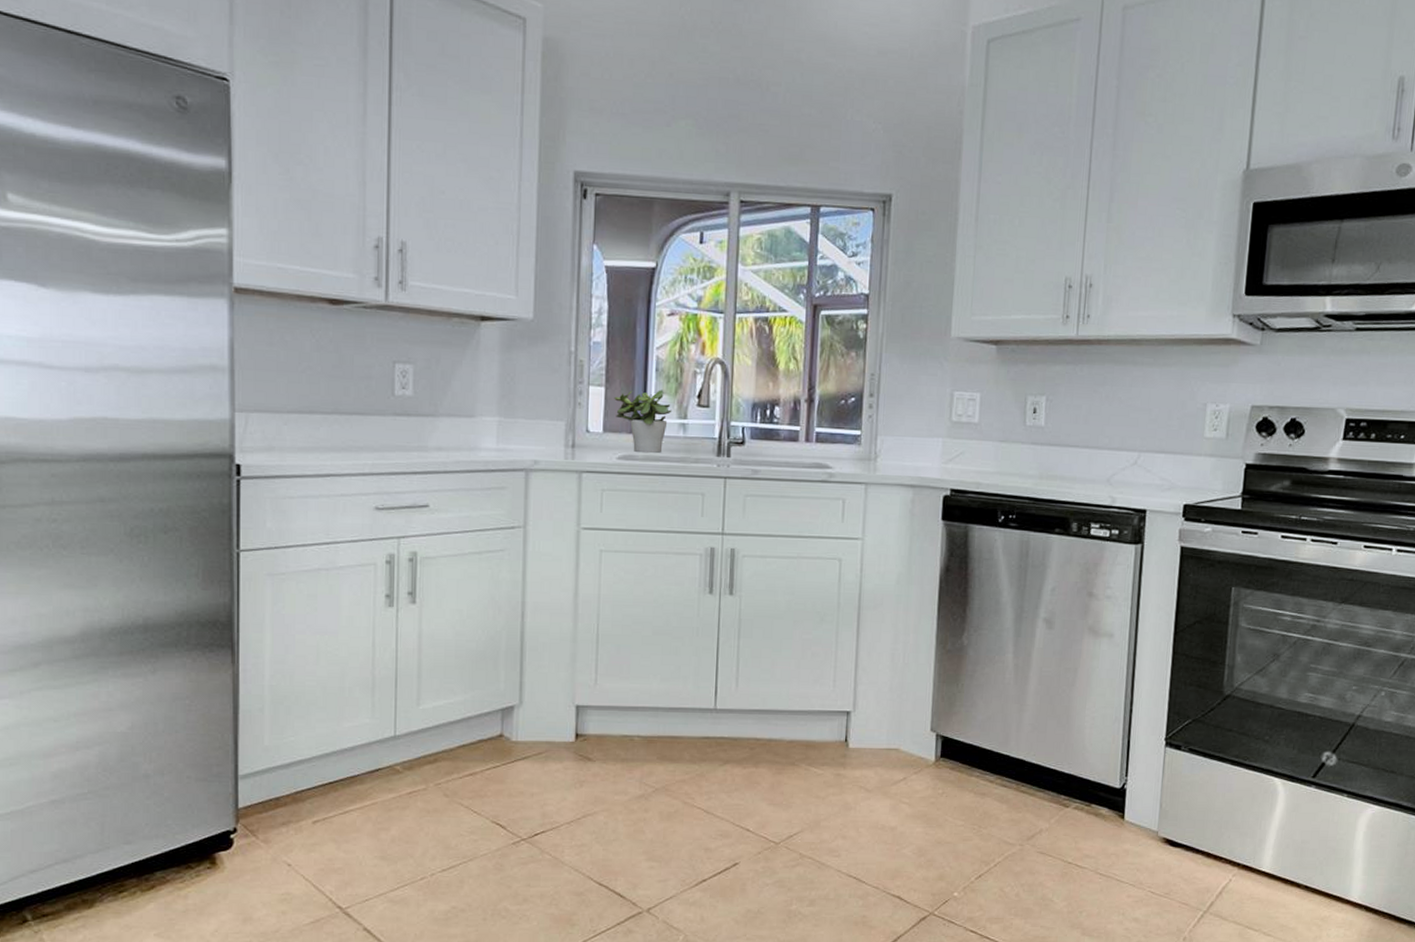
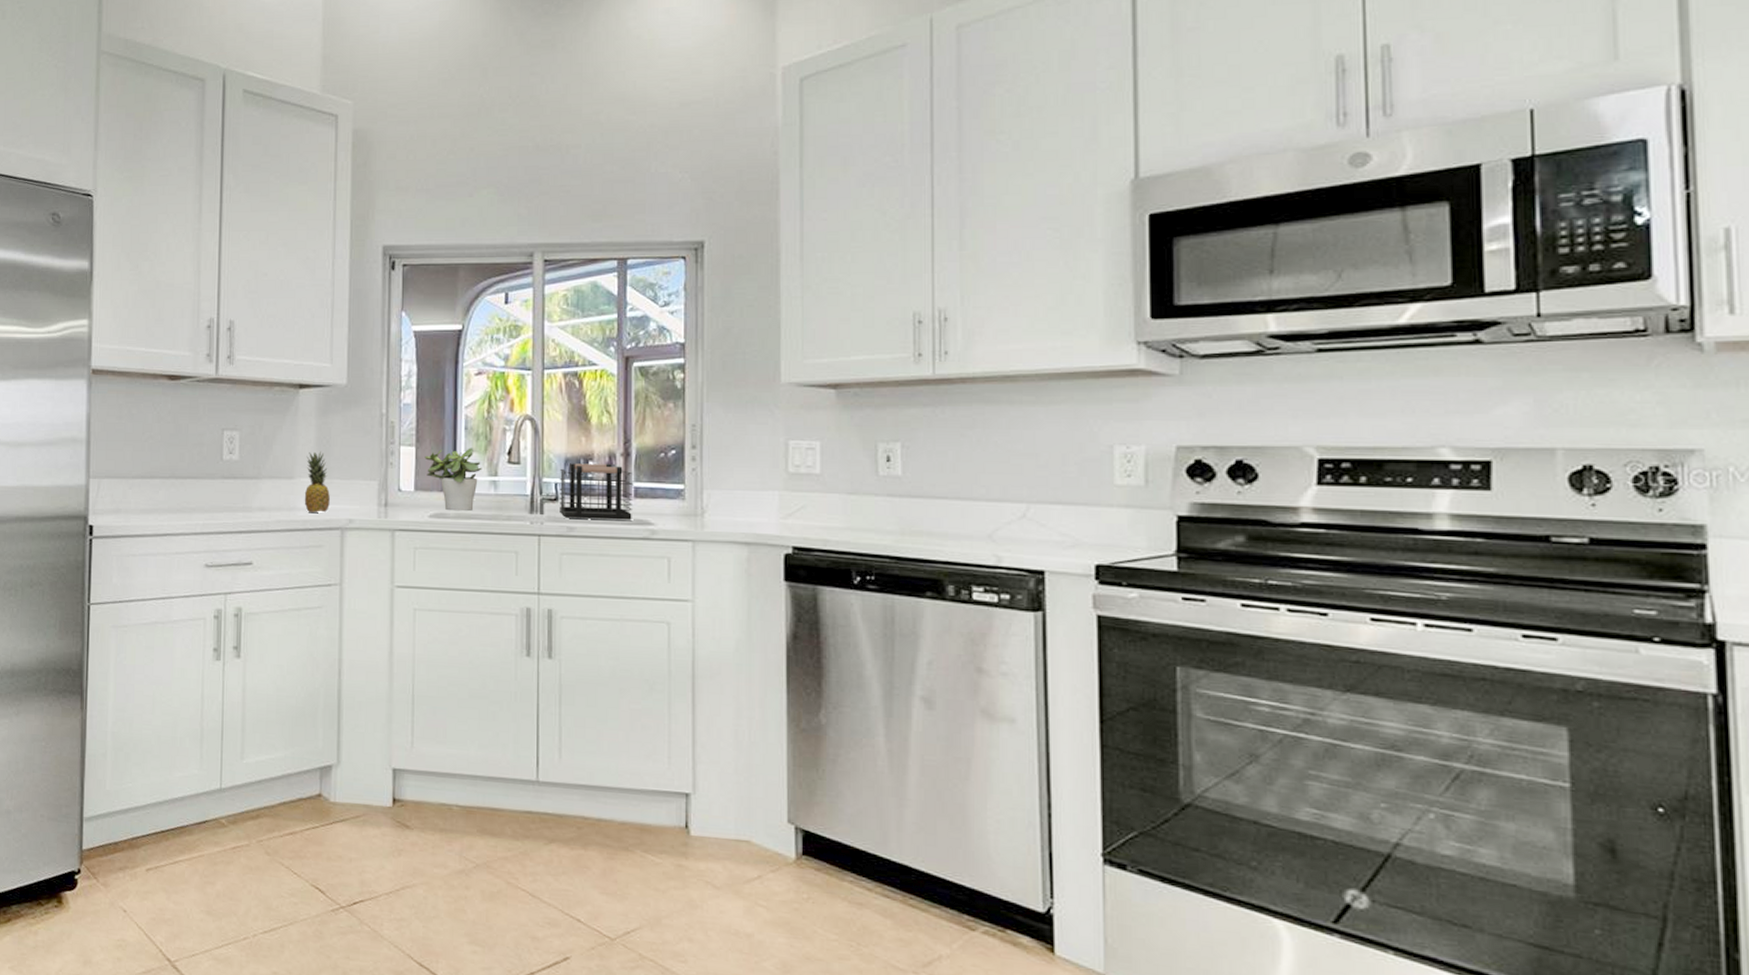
fruit: none [486,389,514,454] -> present [304,451,330,514]
dish rack: none [745,408,815,464] -> present [559,463,632,520]

